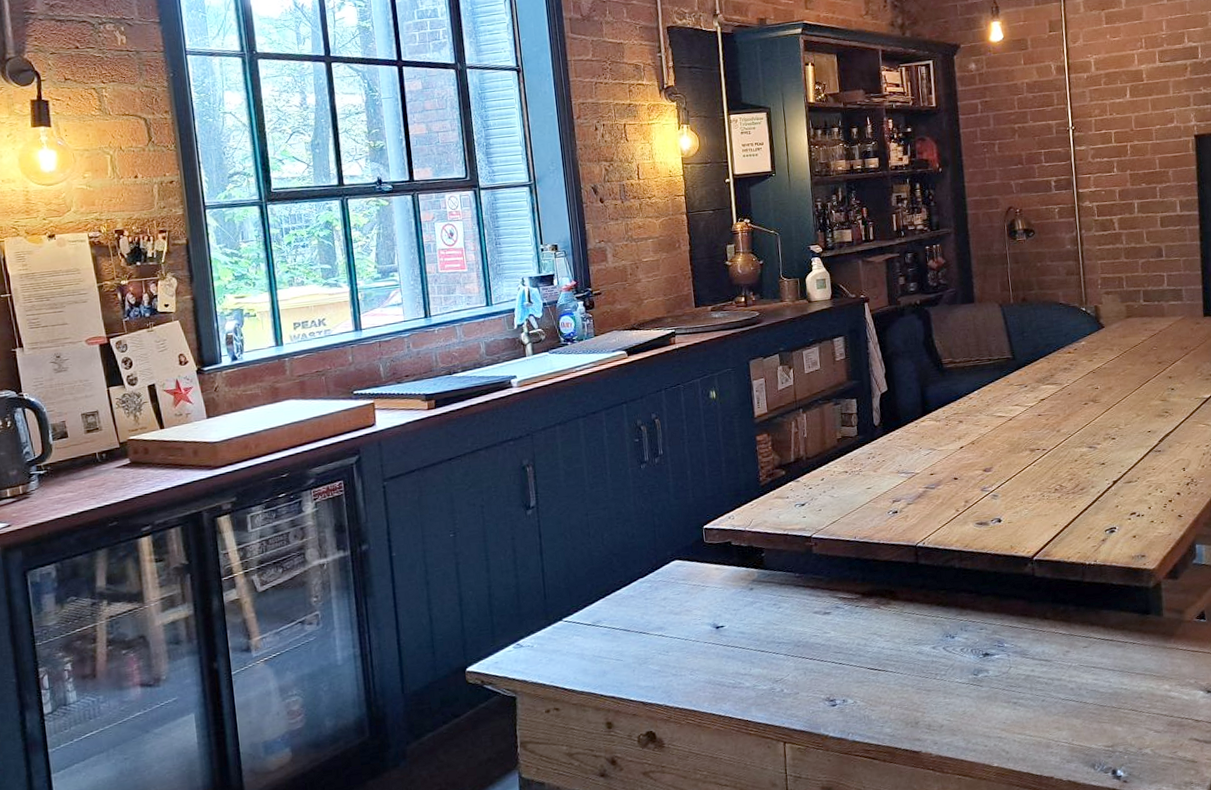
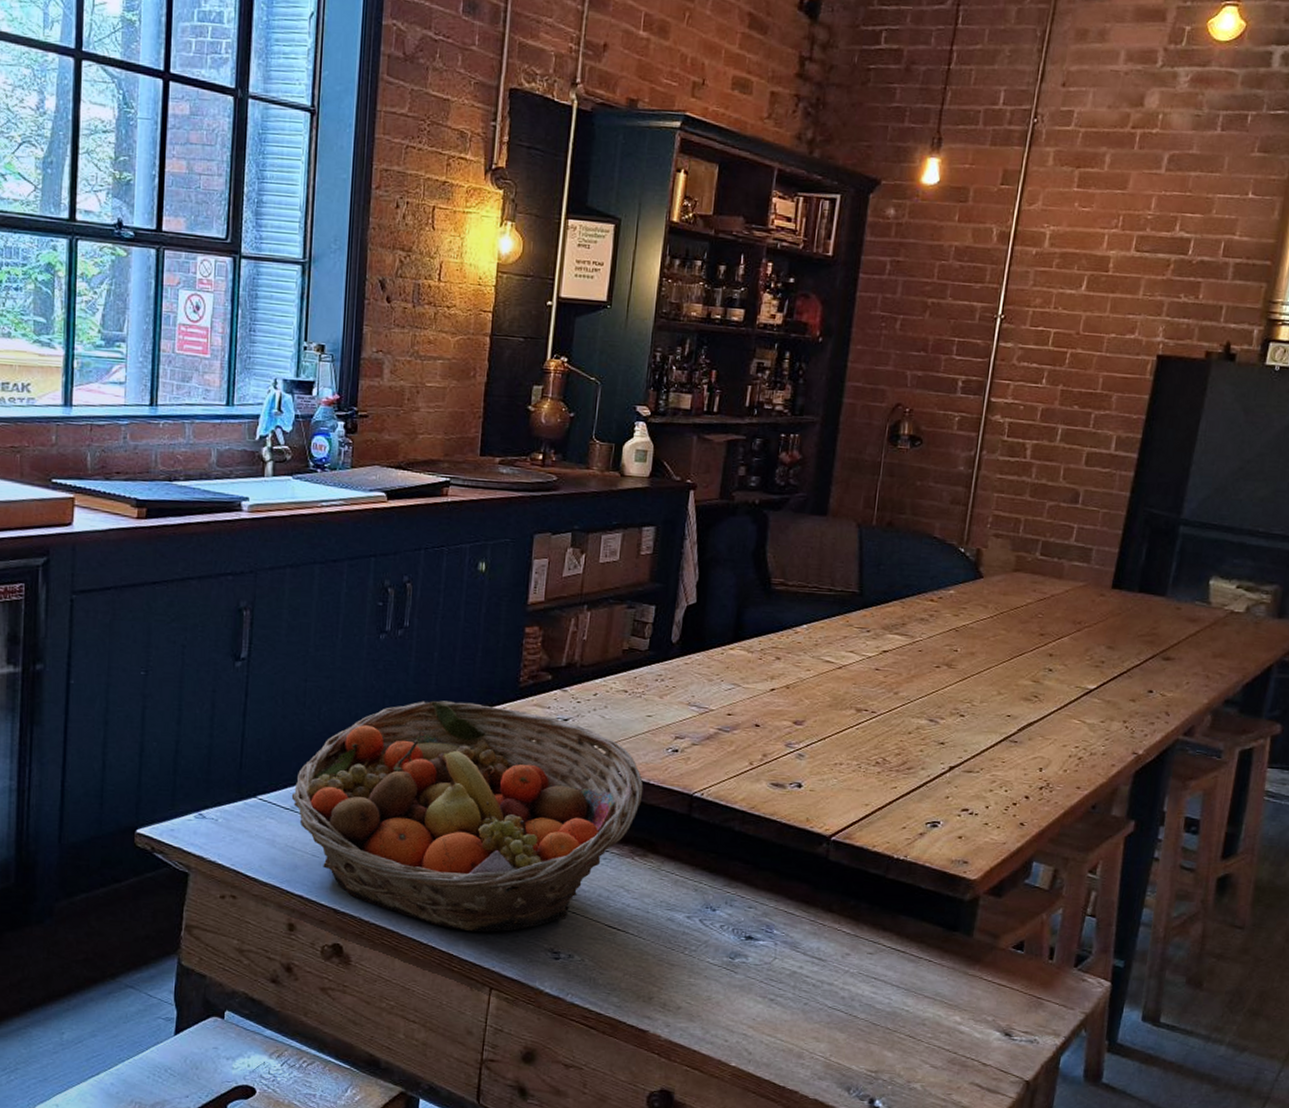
fruit basket: none [591,504,877,698] -> present [291,700,644,932]

